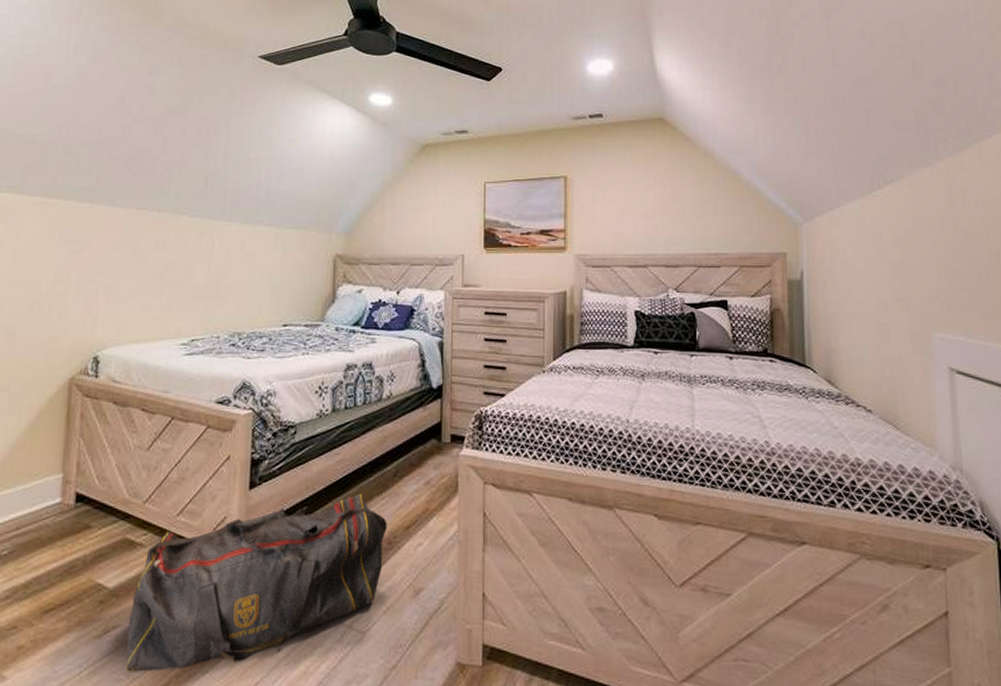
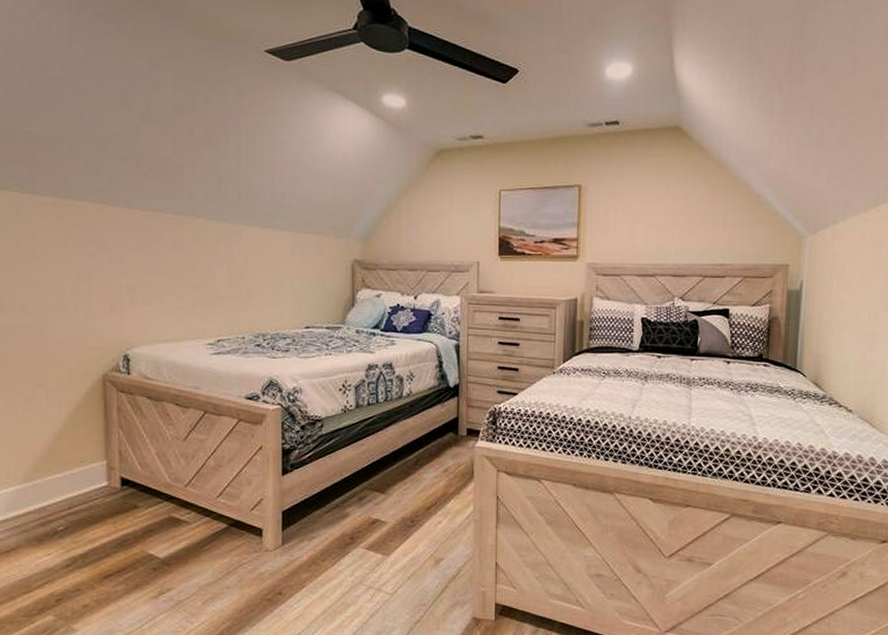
duffel bag: present [126,493,387,672] -> none [180,479,410,625]

